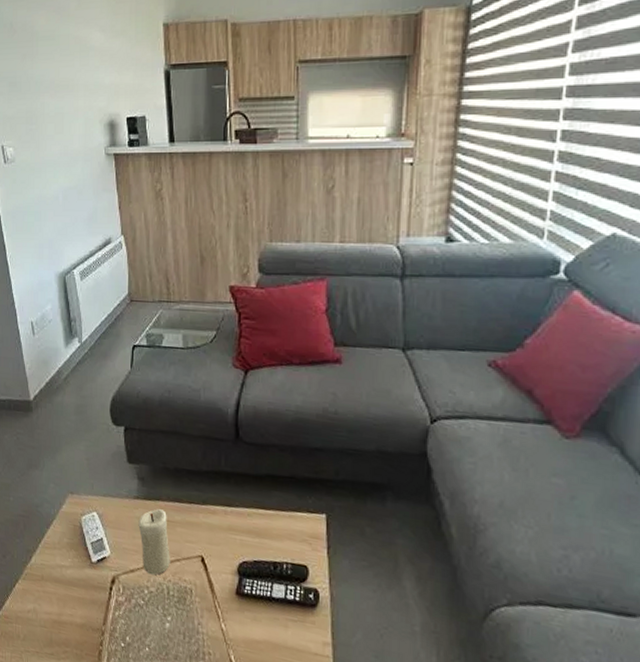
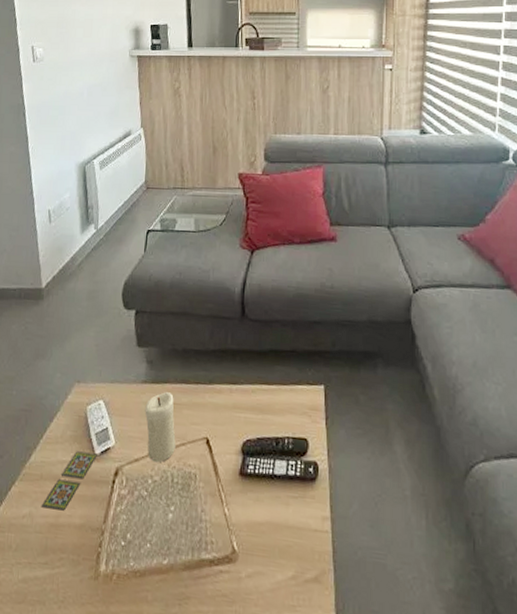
coaster: none [45,557,94,610] -> present [42,451,97,511]

